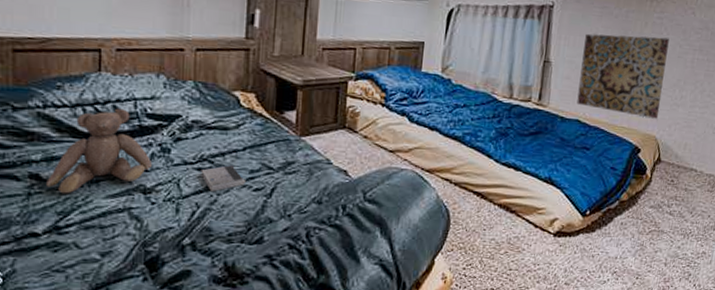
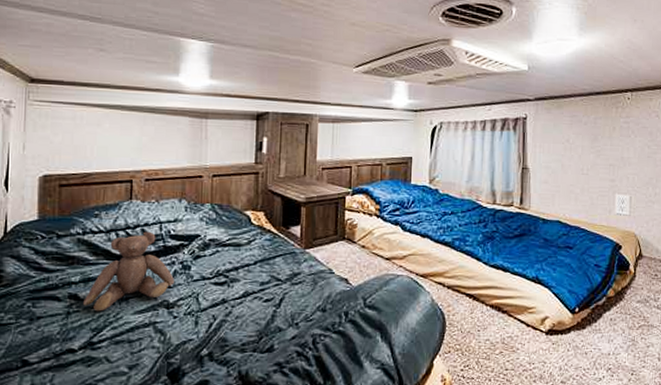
book: present [200,164,247,191] -> none [217,277,258,304]
wall art: present [576,33,669,119] -> none [556,139,637,216]

